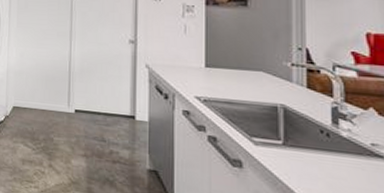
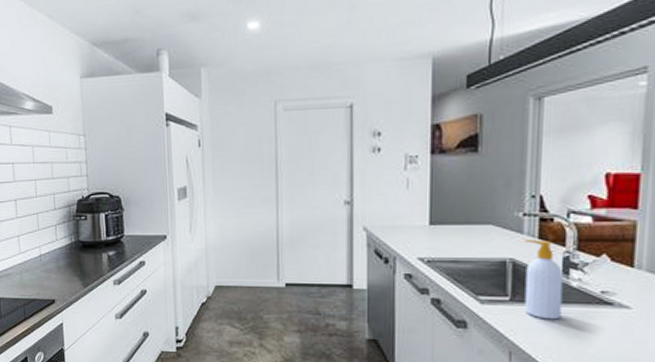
soap bottle: none [295,88,334,168] -> present [524,239,564,320]

